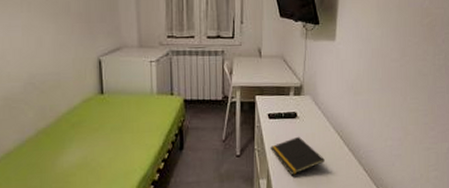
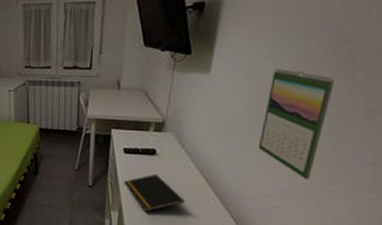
calendar: none [377,37,423,128] -> present [258,69,335,179]

